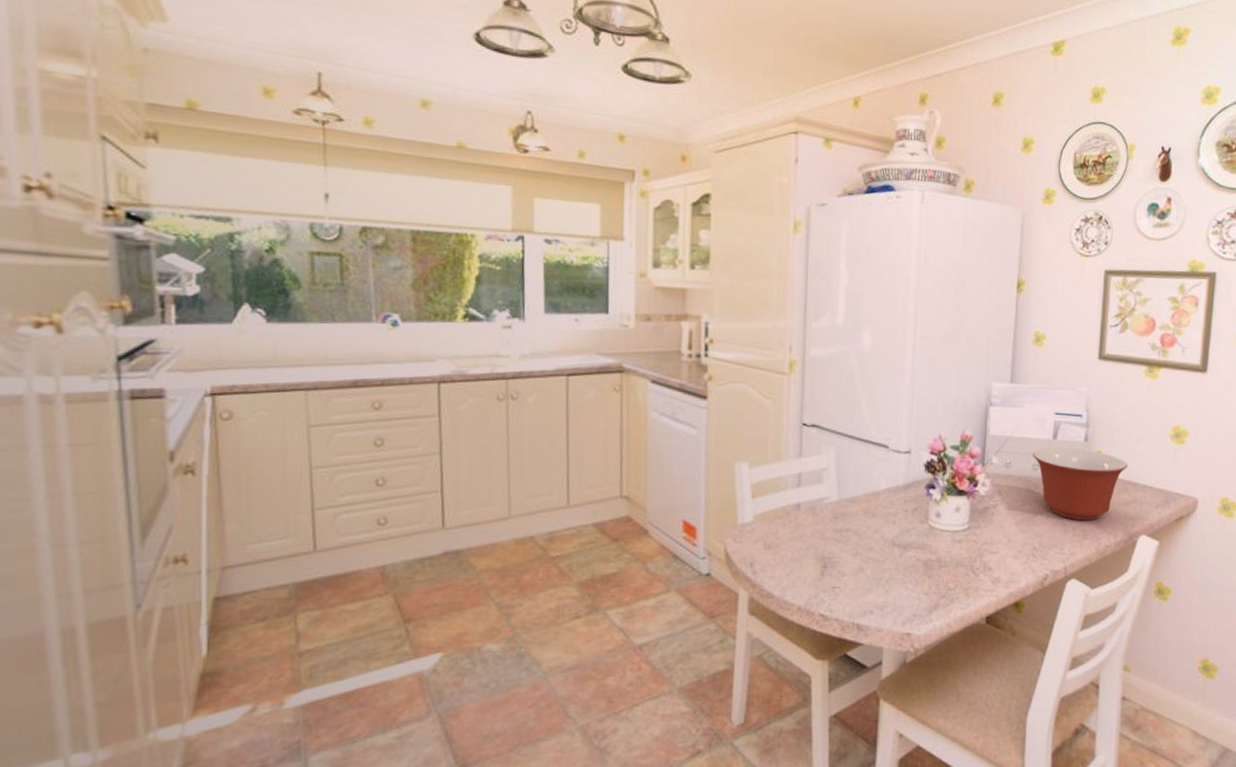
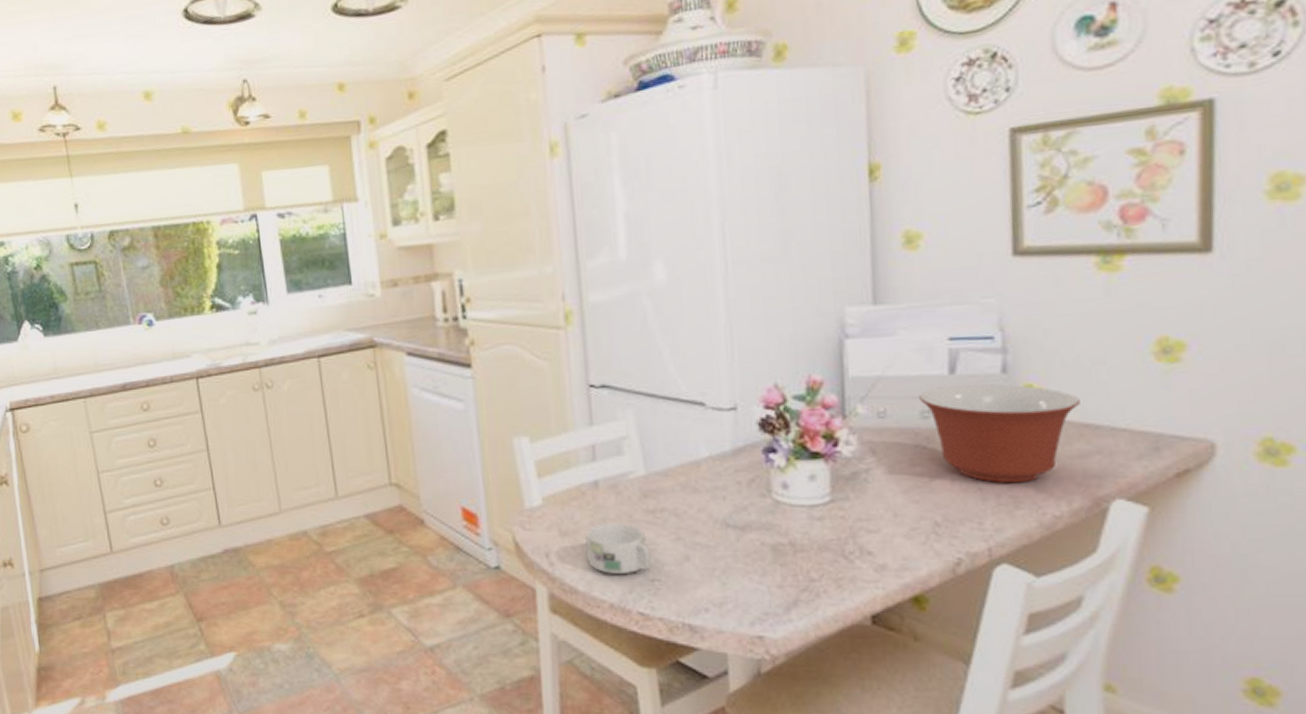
mug: none [783,539,835,581] -> present [584,523,652,574]

